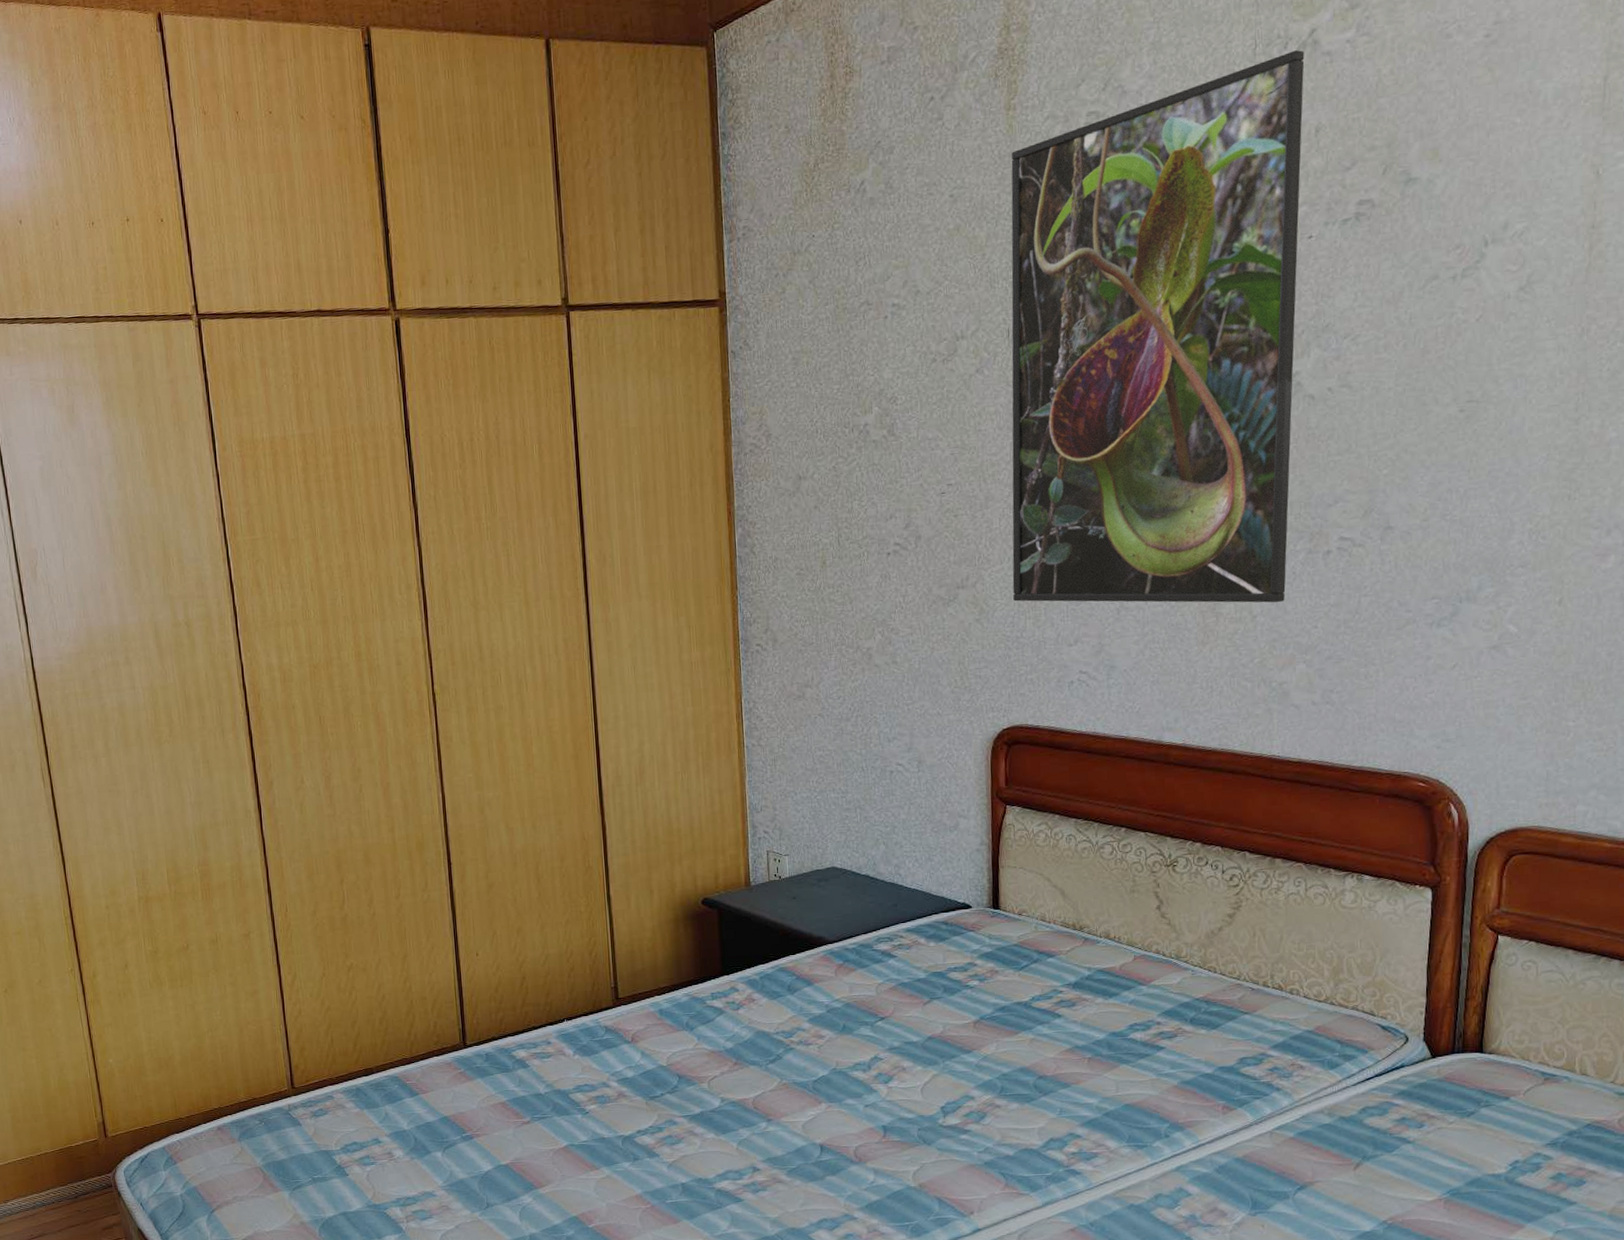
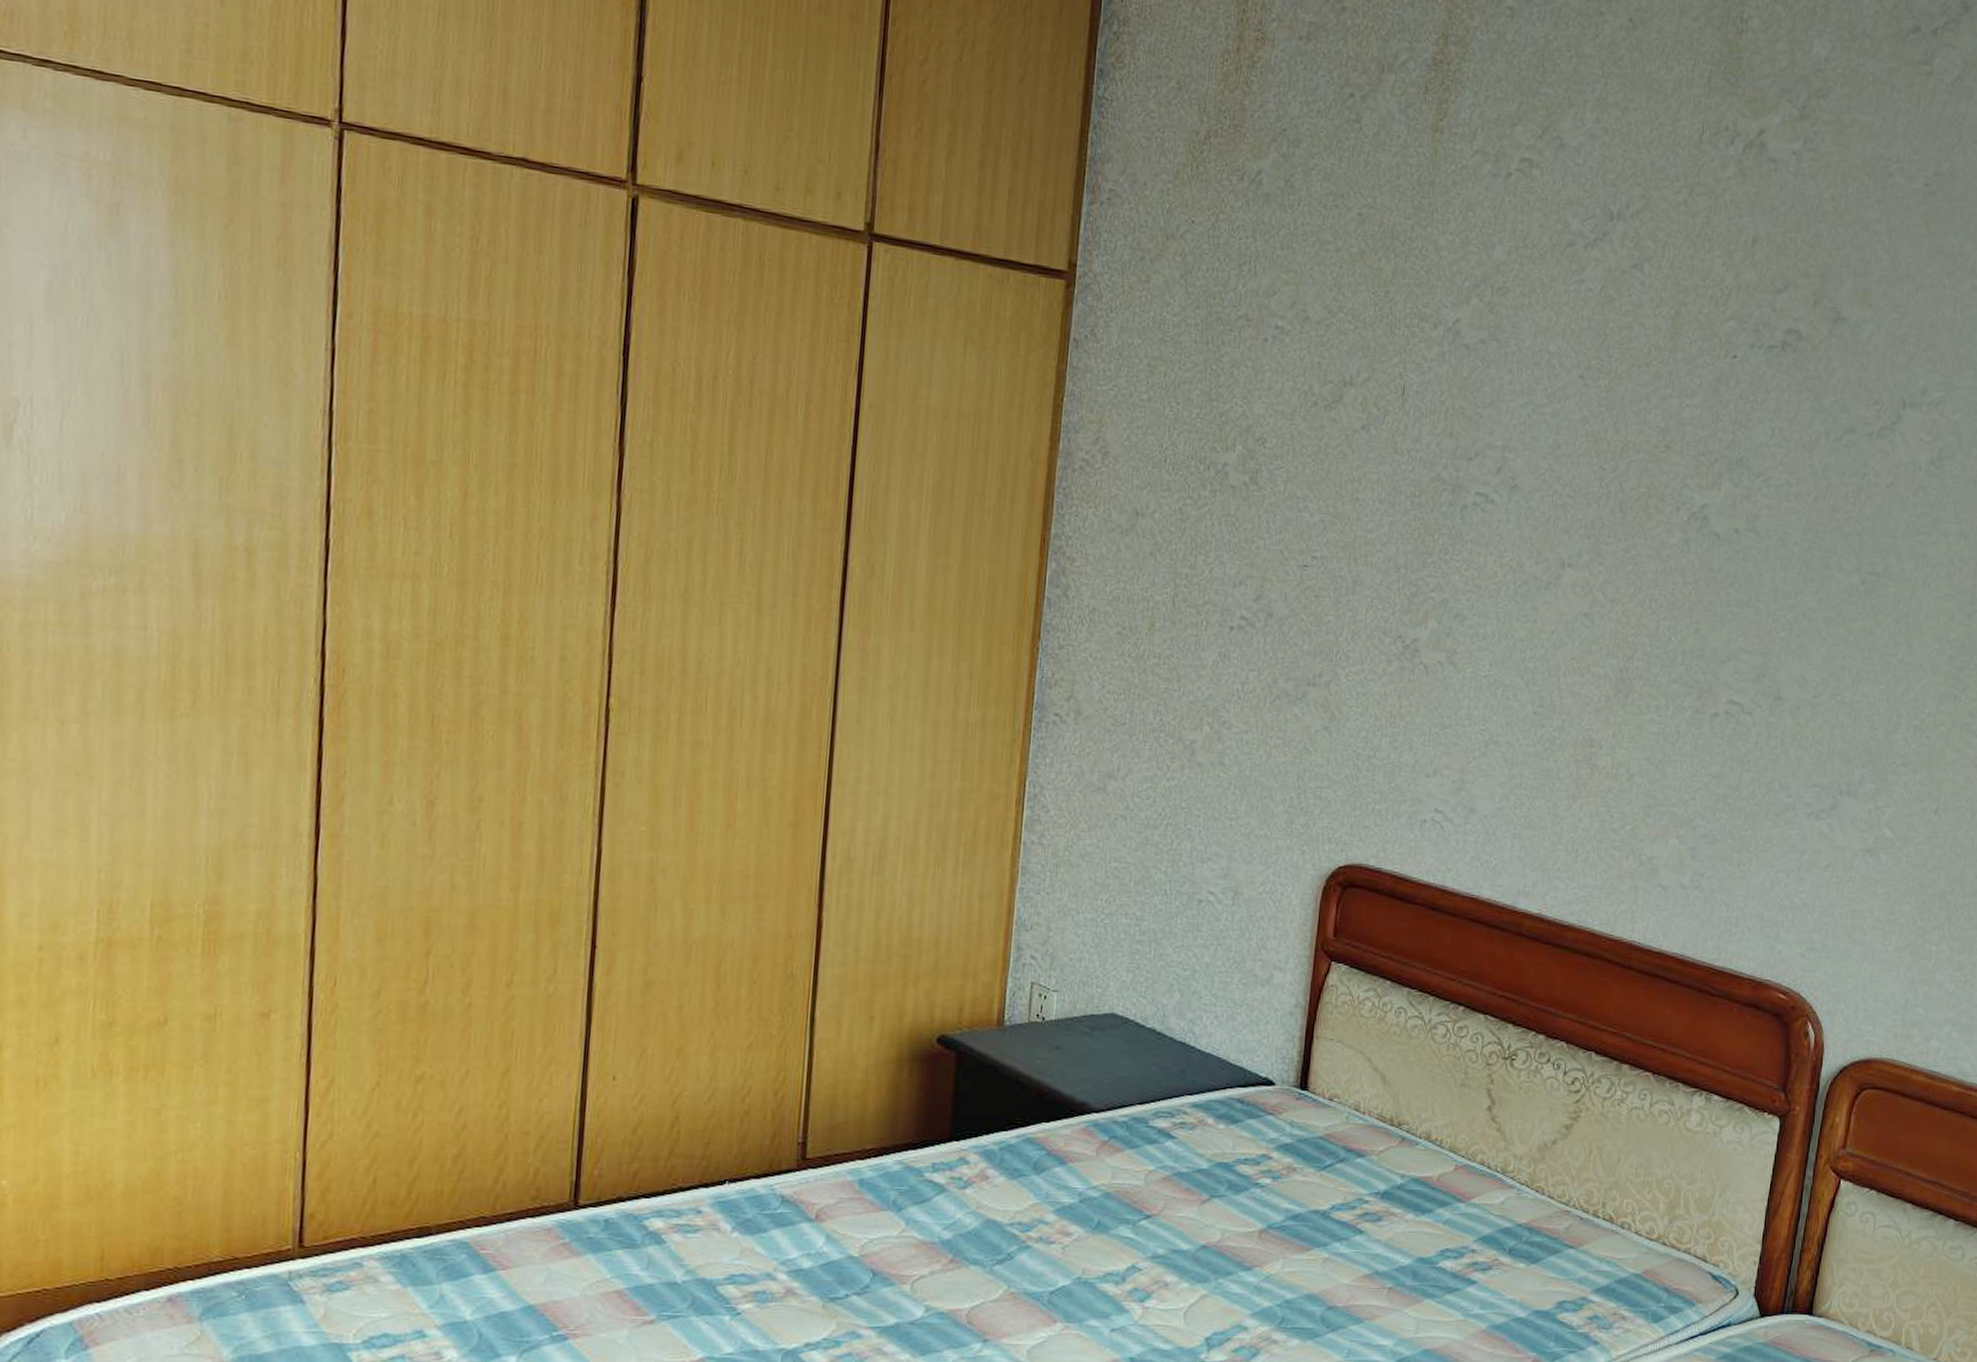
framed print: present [1011,50,1305,603] -> none [1370,147,1750,764]

